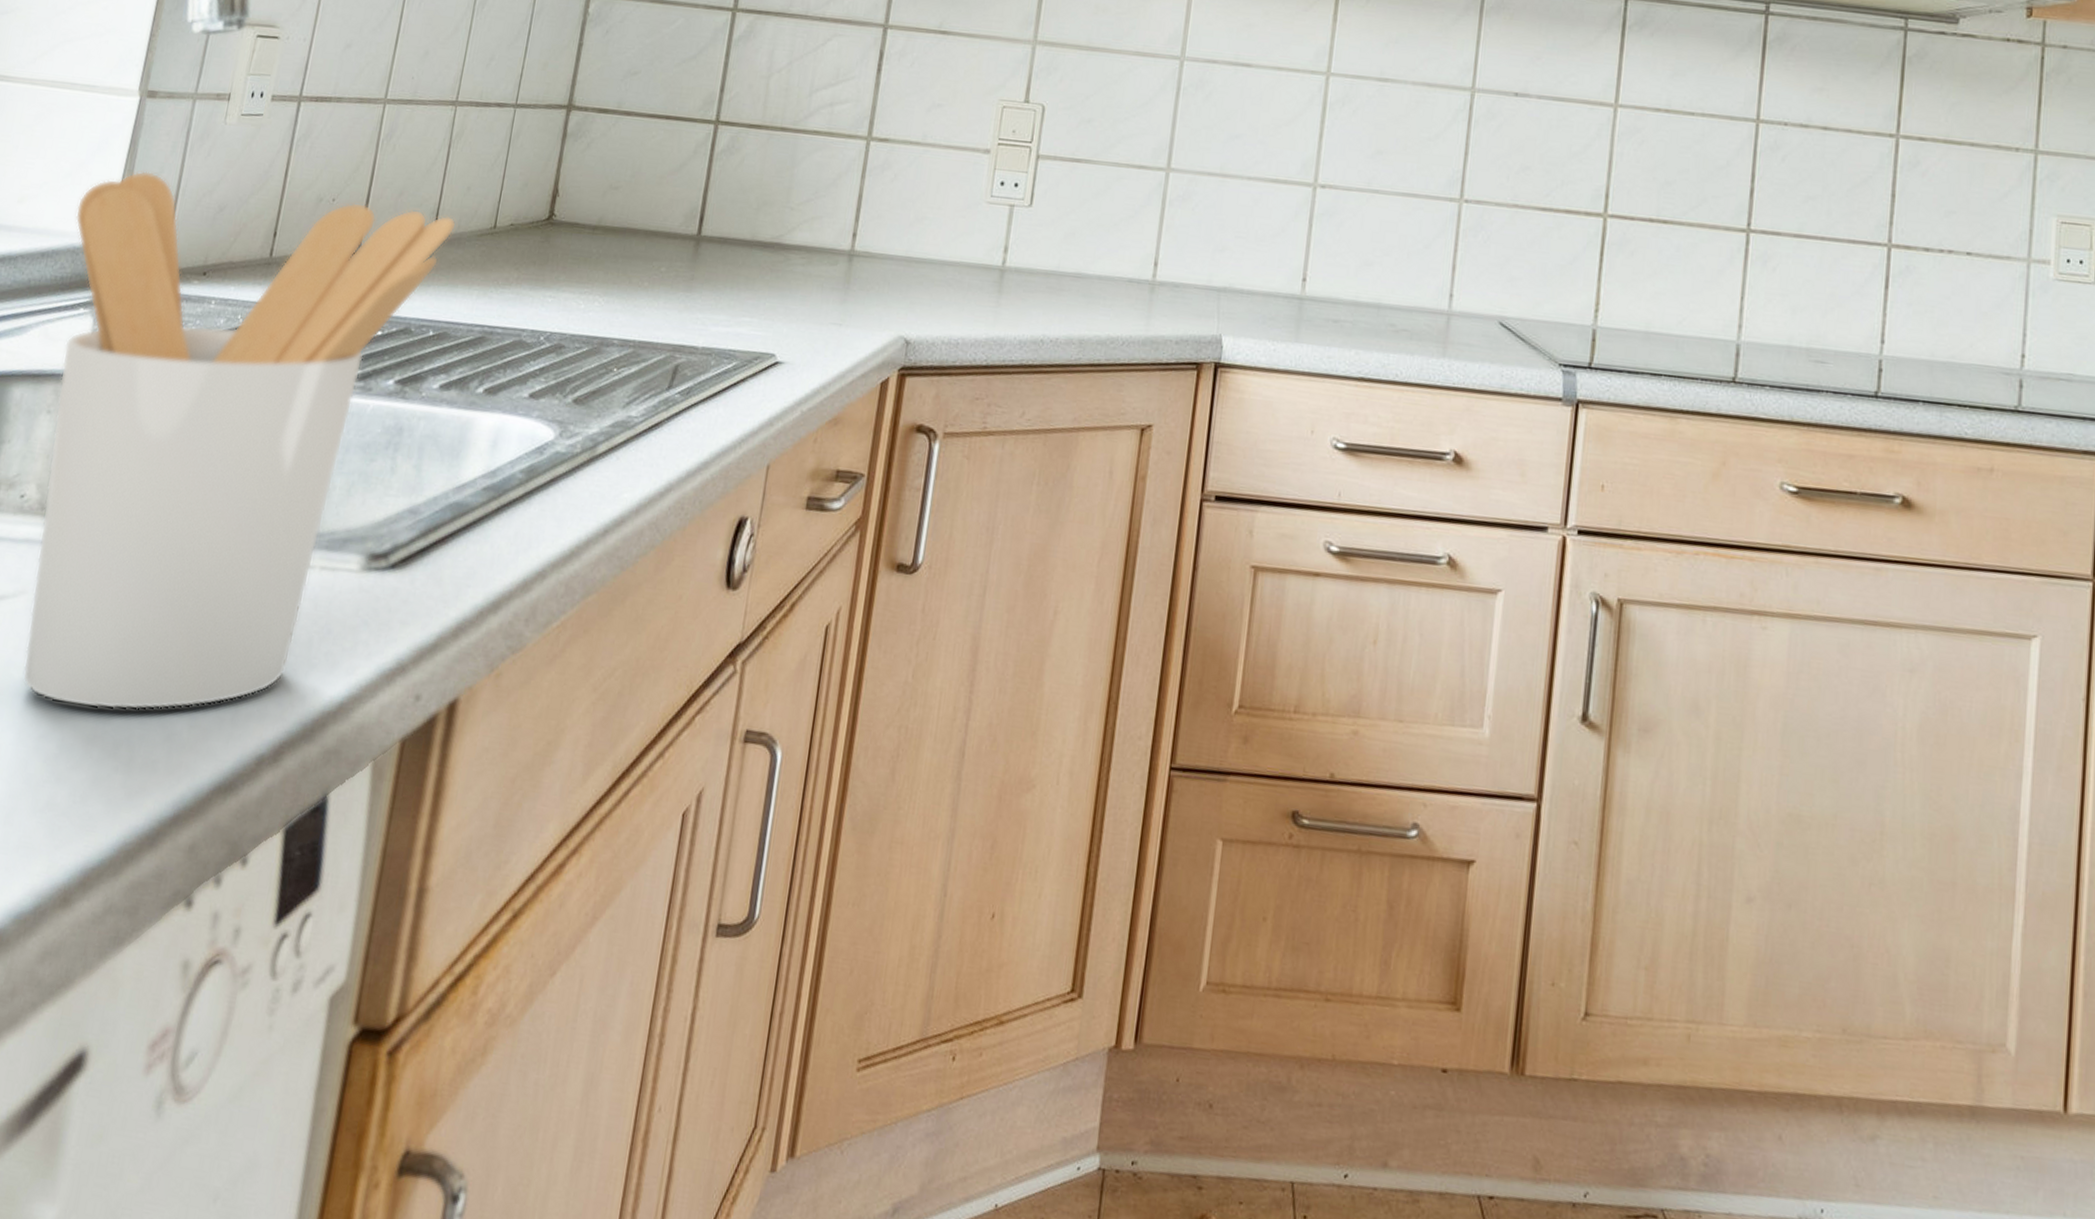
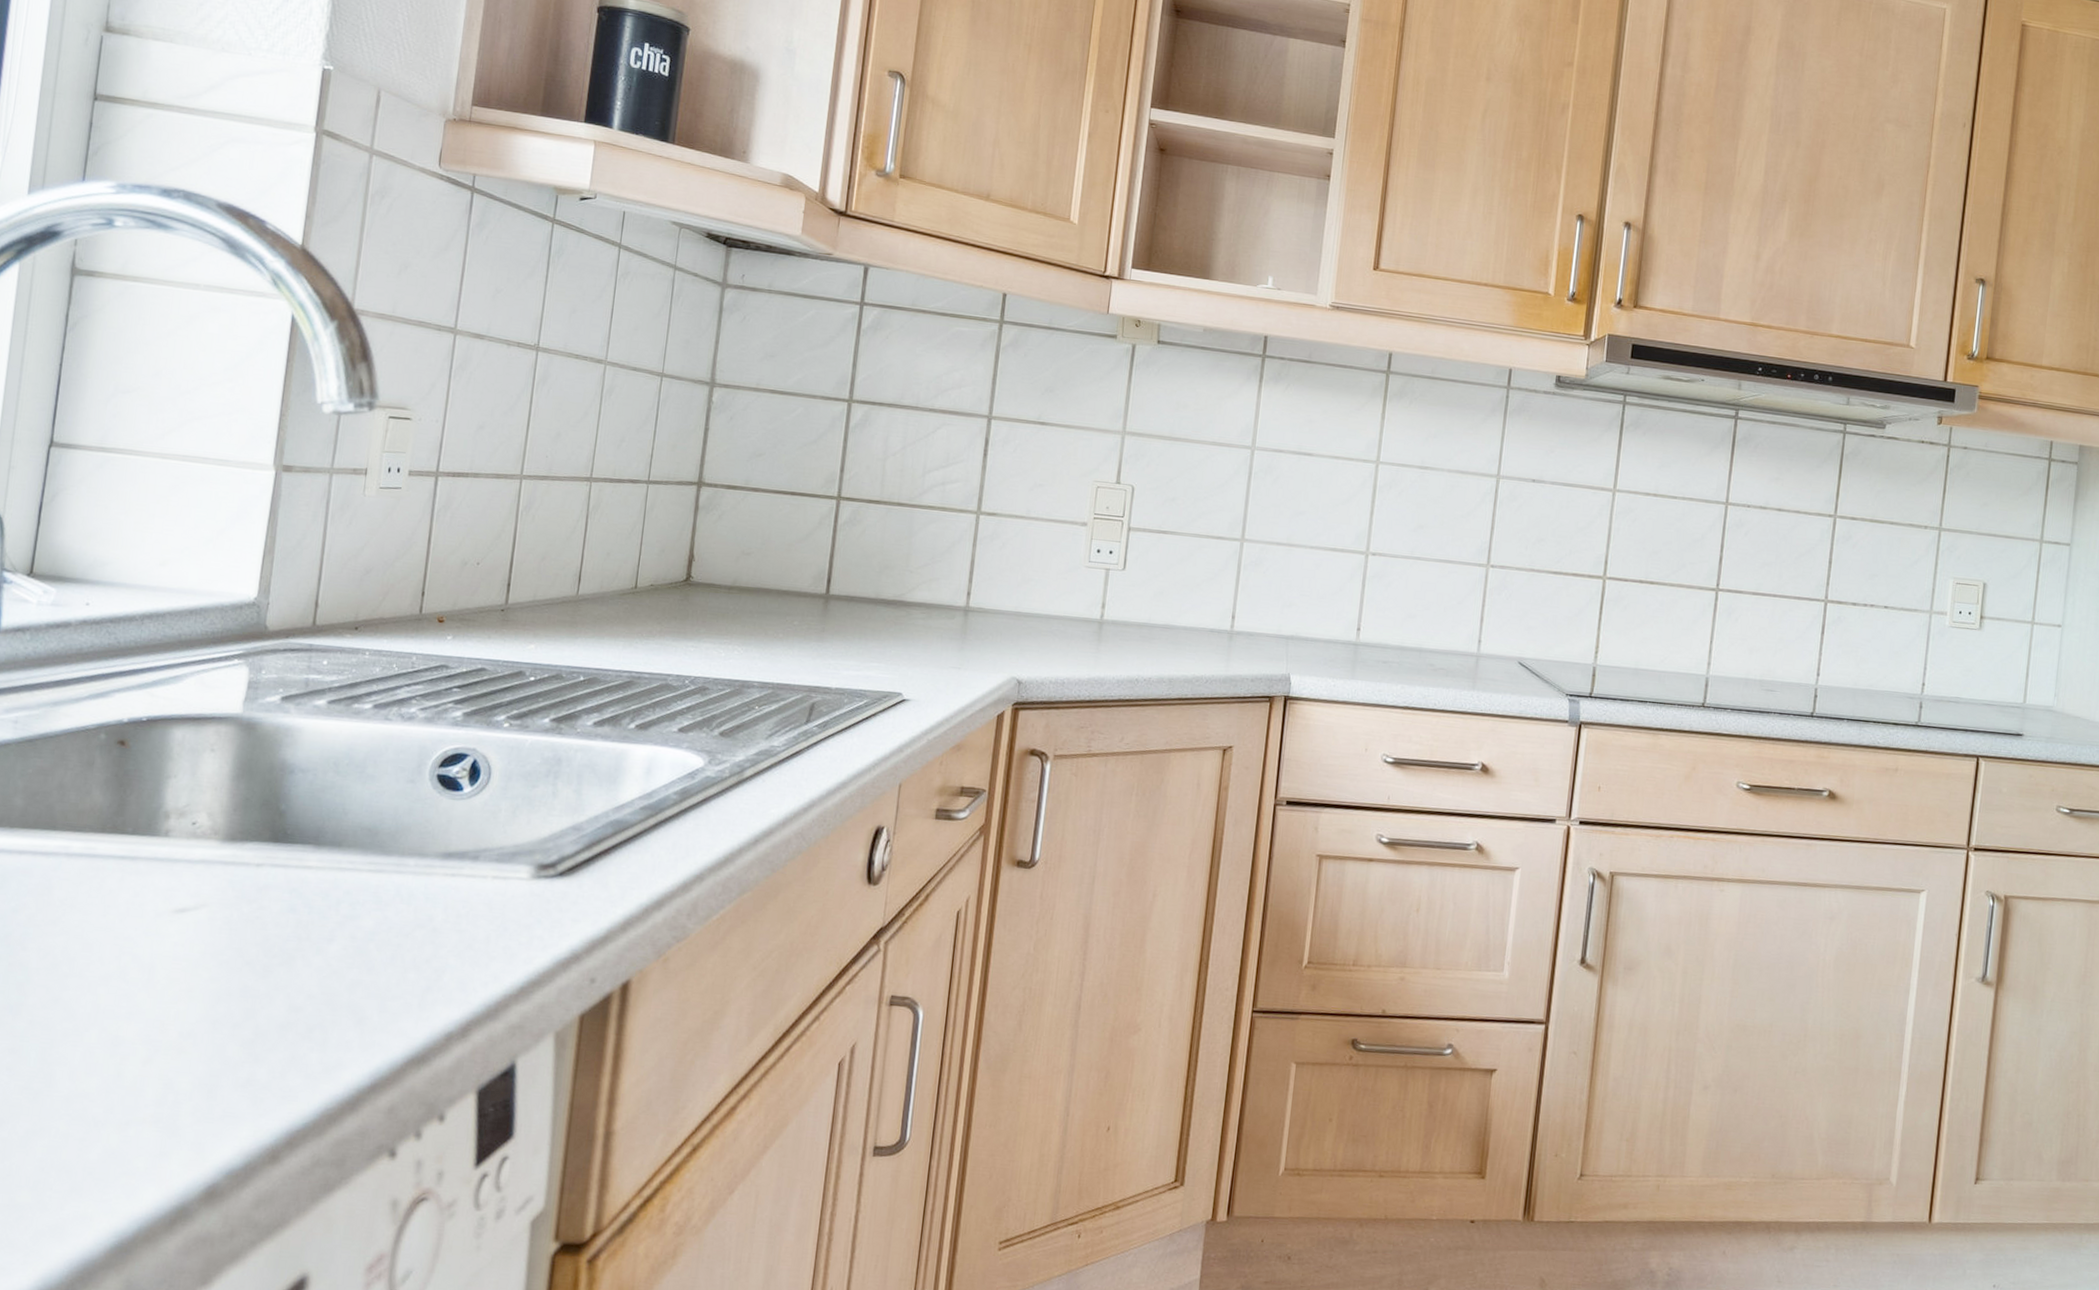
utensil holder: present [22,171,456,711] -> none [211,537,598,1001]

